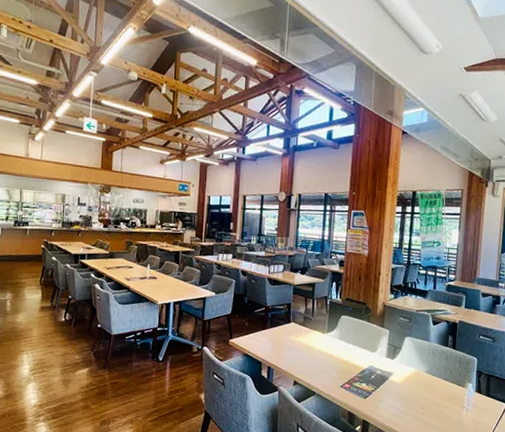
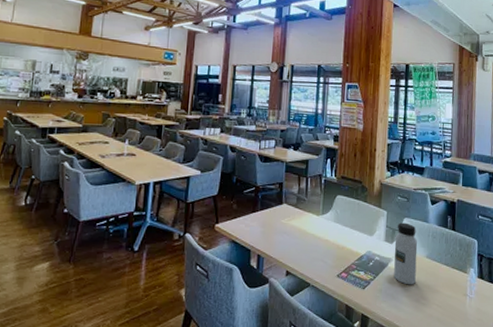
water bottle: none [394,341,418,397] -> present [394,222,418,285]

